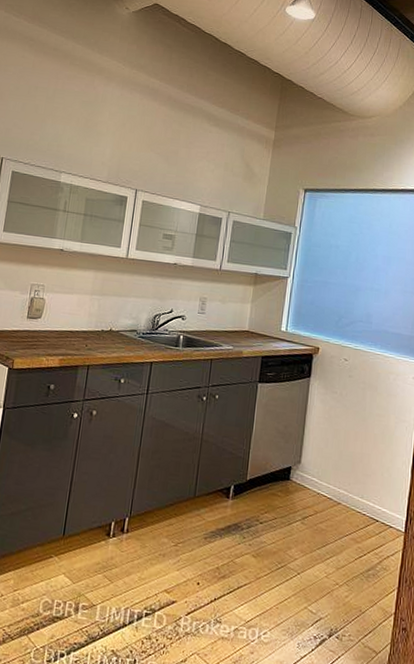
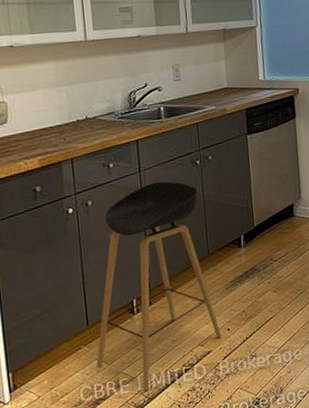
stool: none [62,407,199,623] -> present [96,181,221,390]

